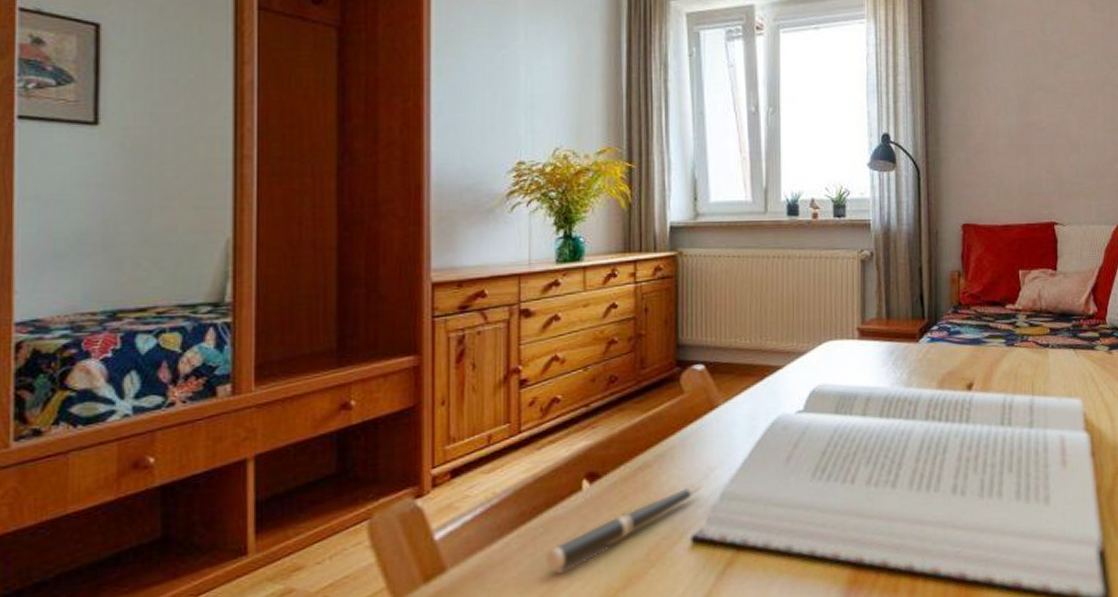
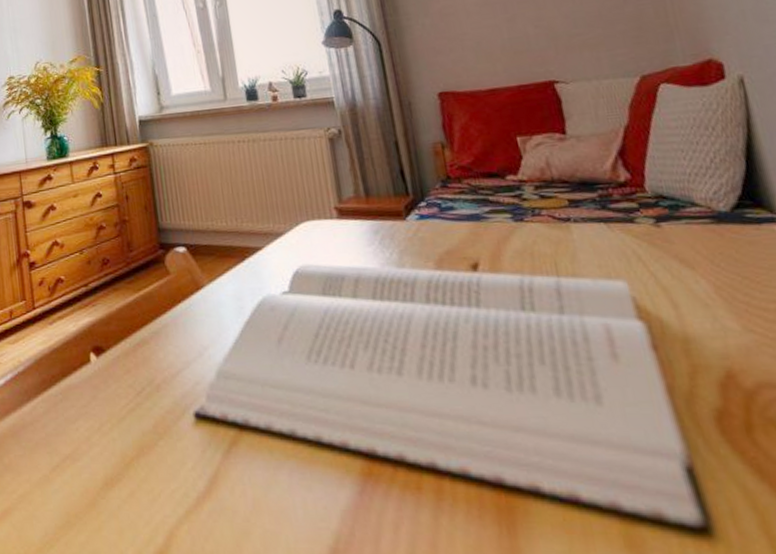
pen: present [546,484,705,573] -> none [67,362,200,437]

